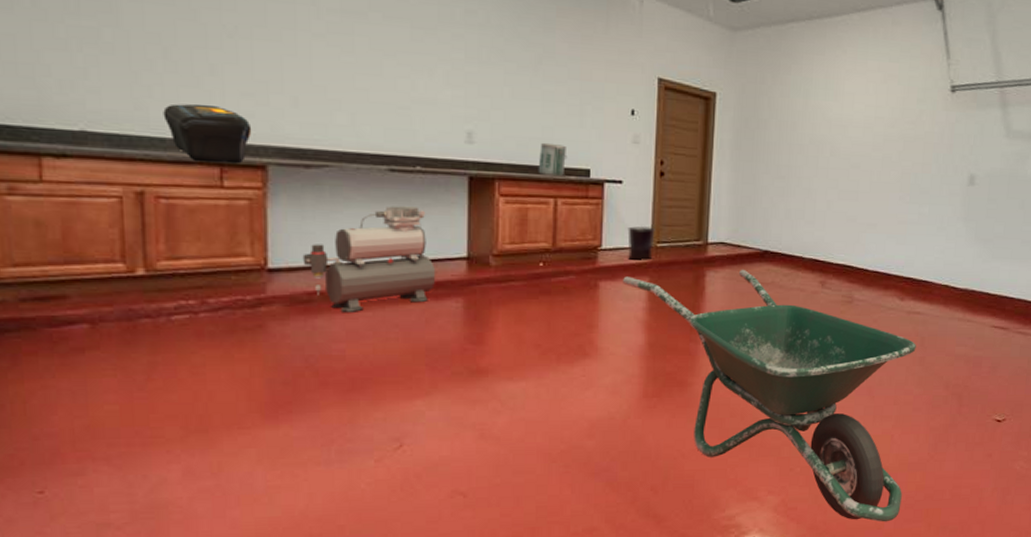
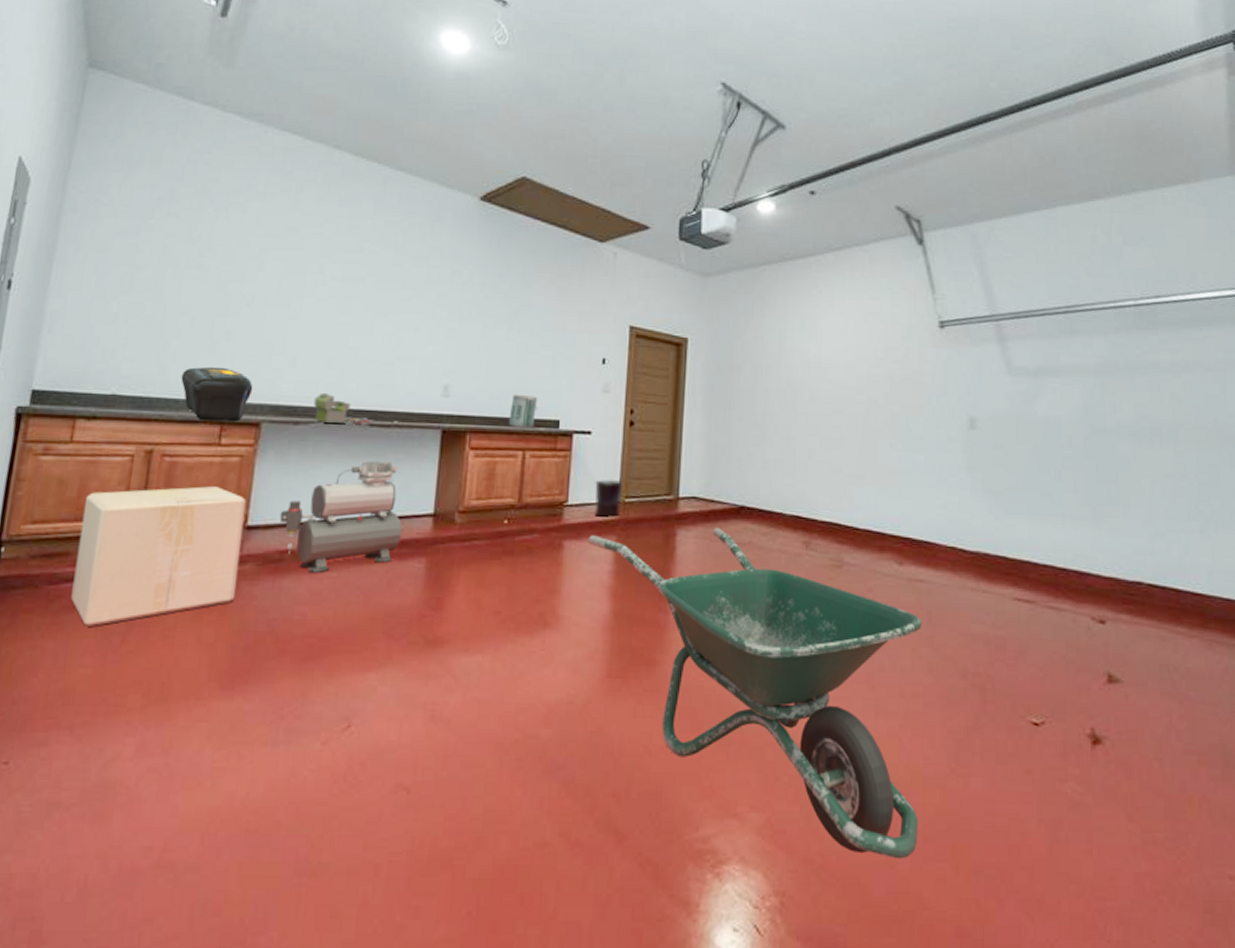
cardboard box: none [72,229,266,368] -> present [71,486,247,628]
tool set: none [325,135,396,170] -> present [313,392,375,425]

